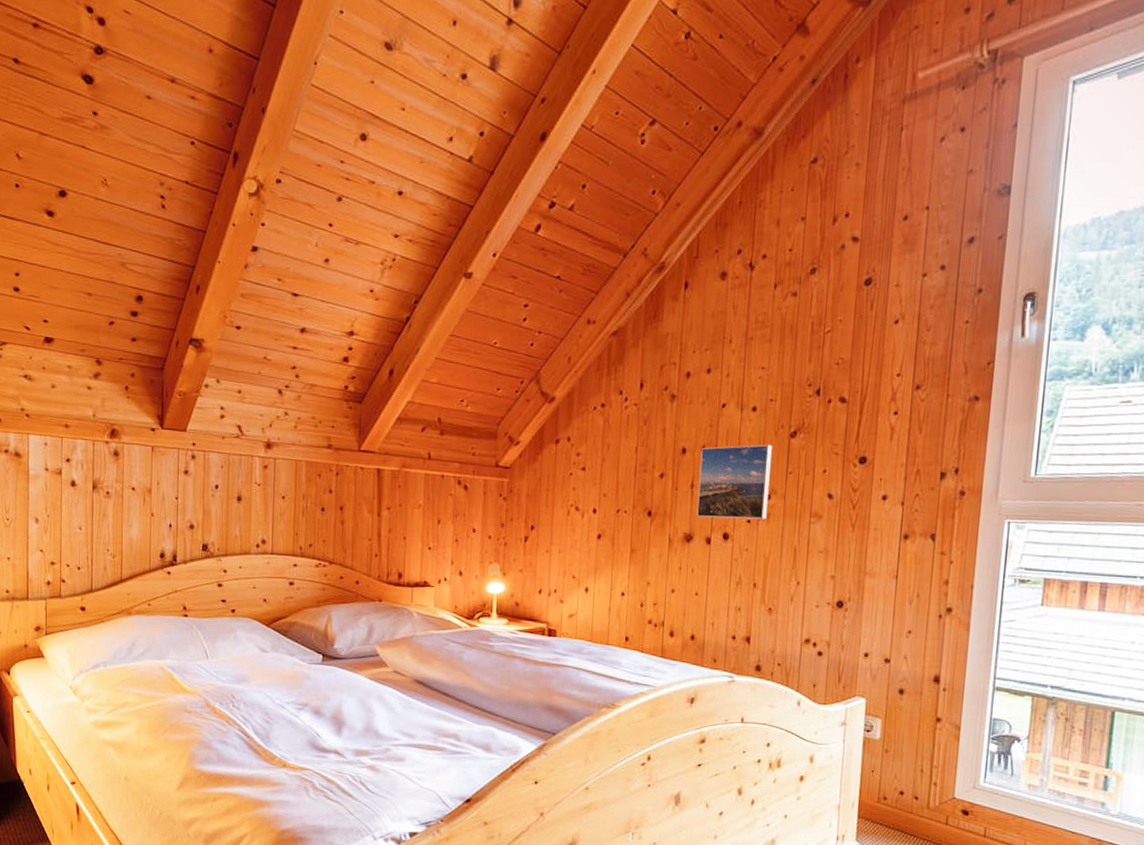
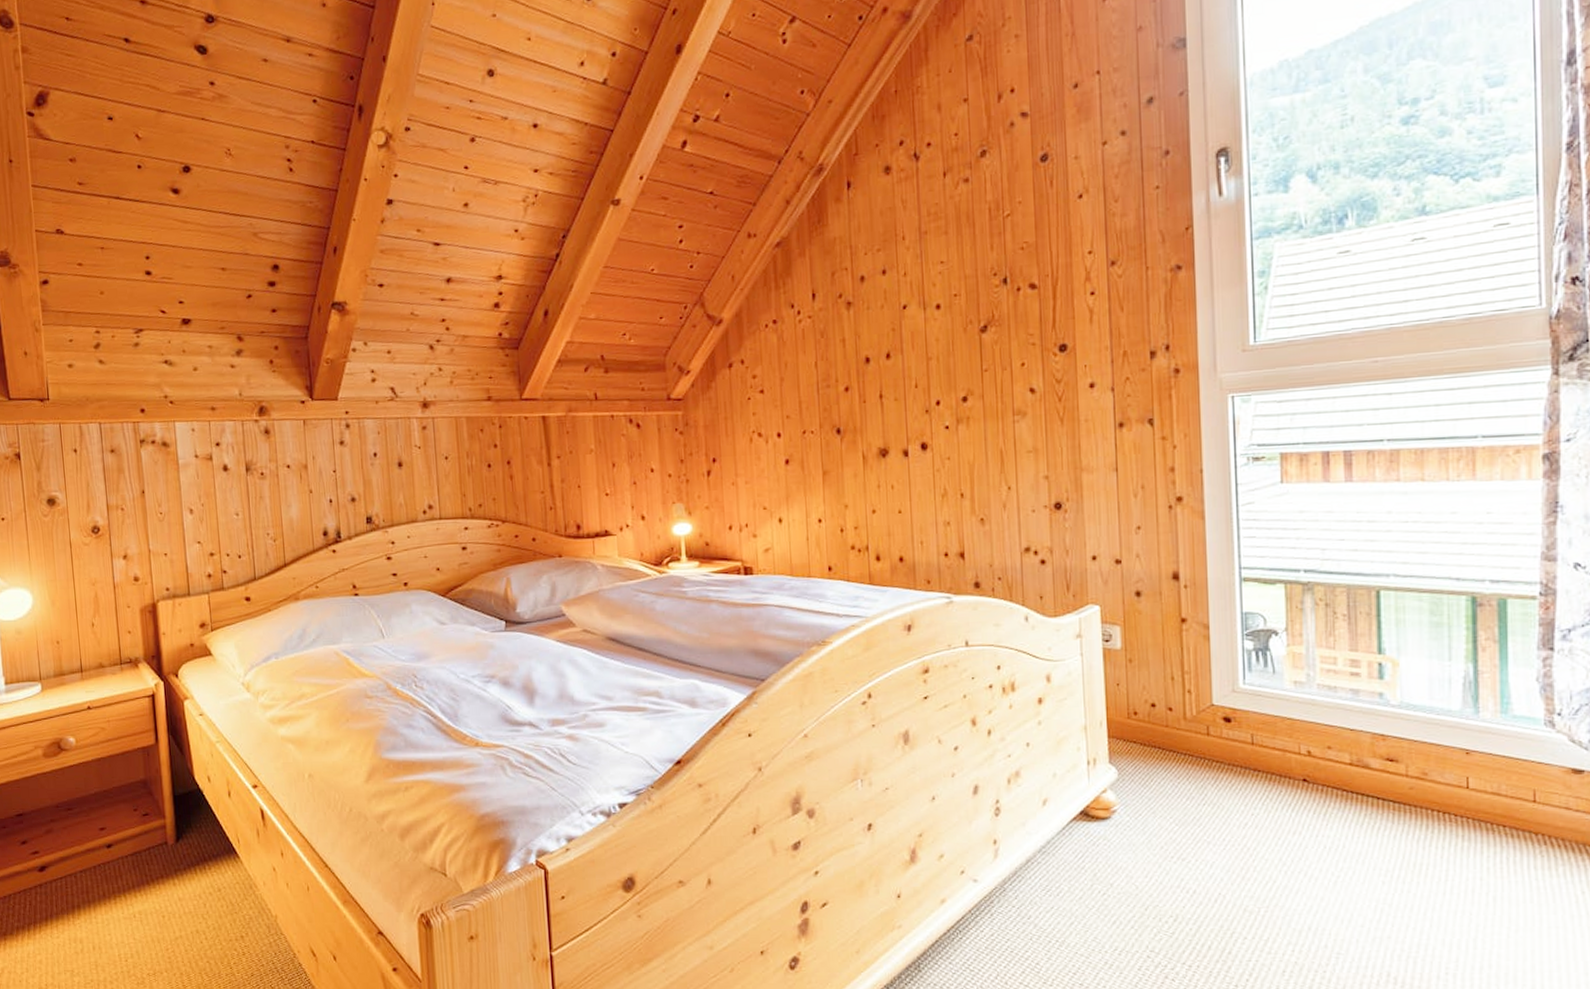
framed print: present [696,444,772,519] -> none [885,342,966,430]

